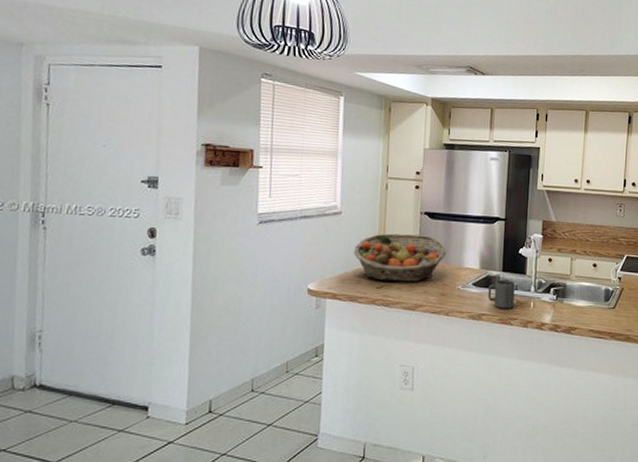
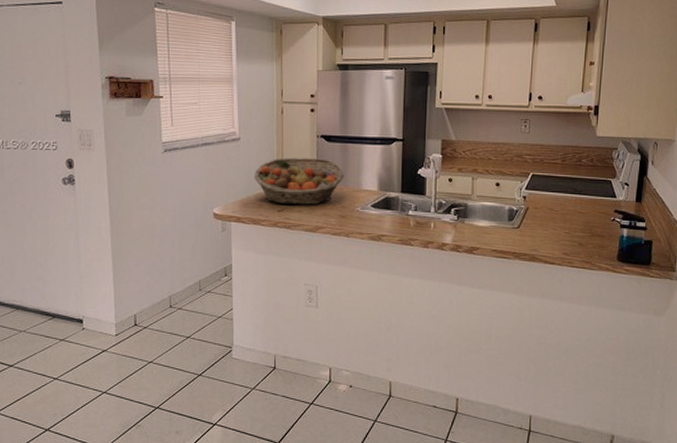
mug: present [488,279,515,309] -> none [387,200,415,230]

